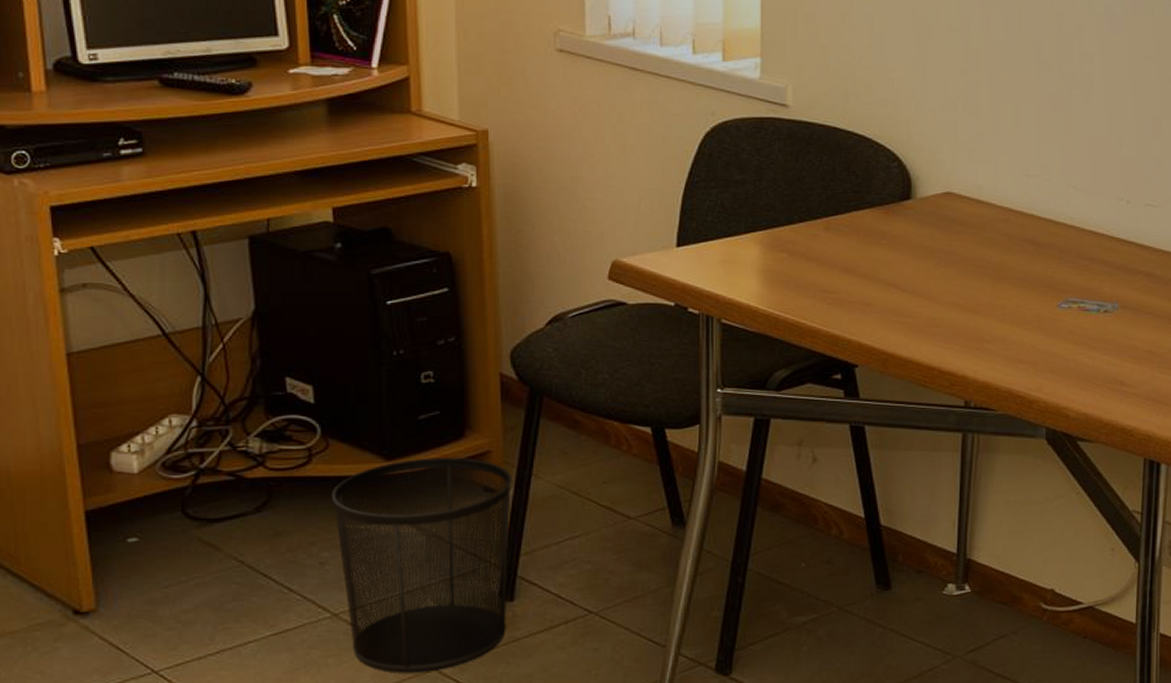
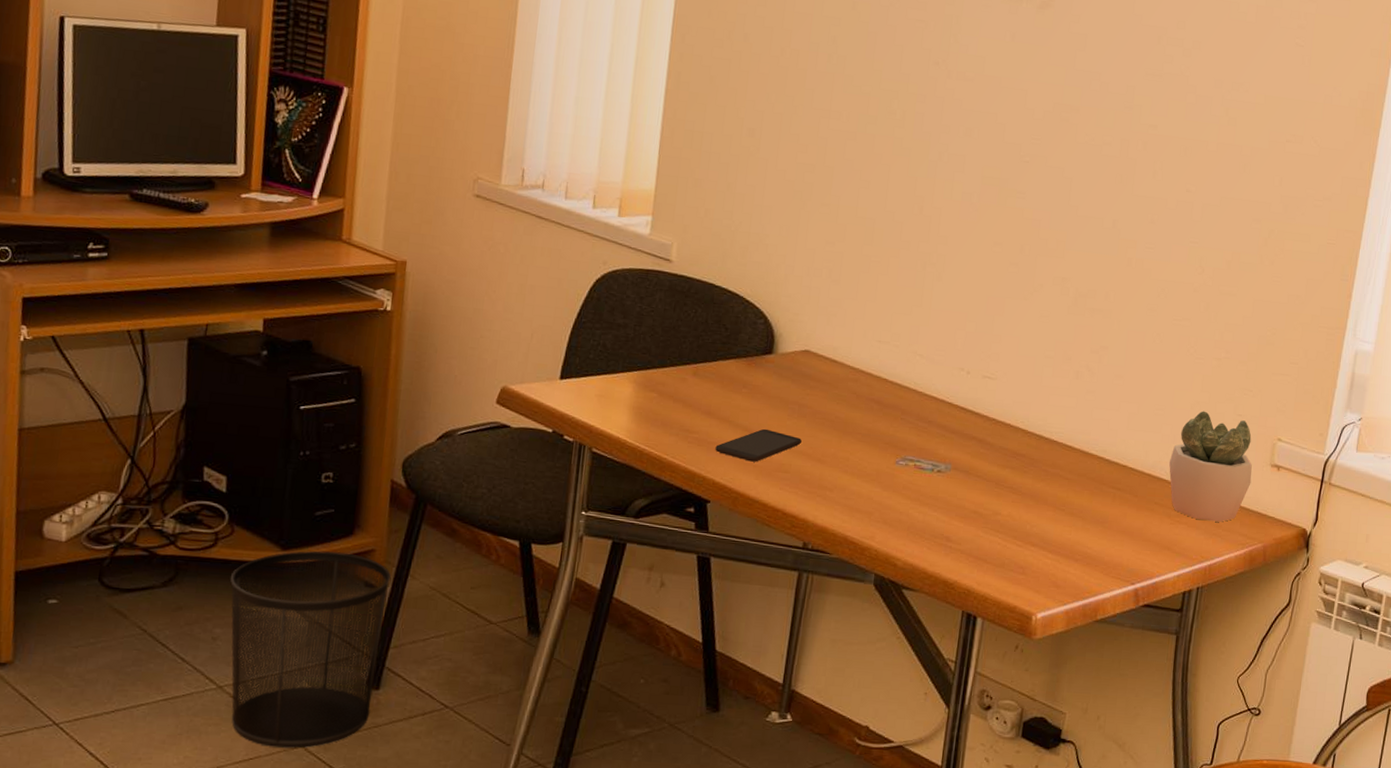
mobile phone: none [858,281,952,319] -> present [715,428,802,462]

